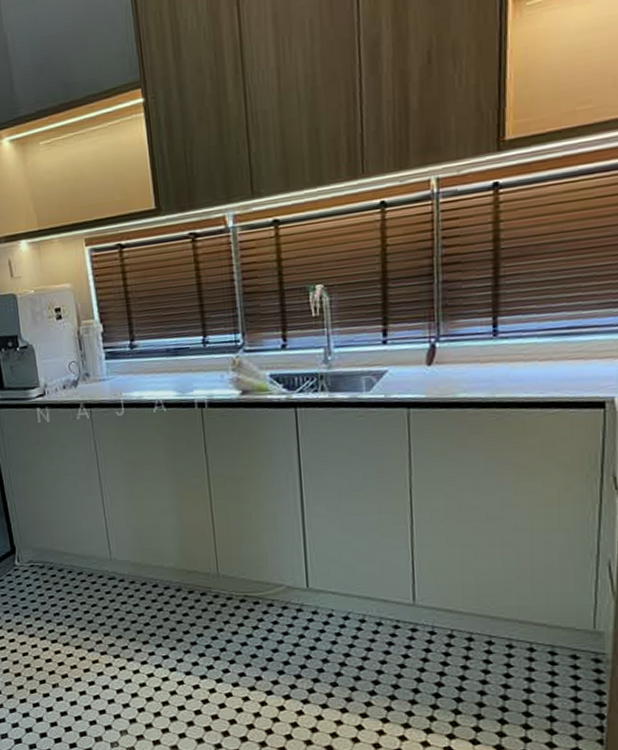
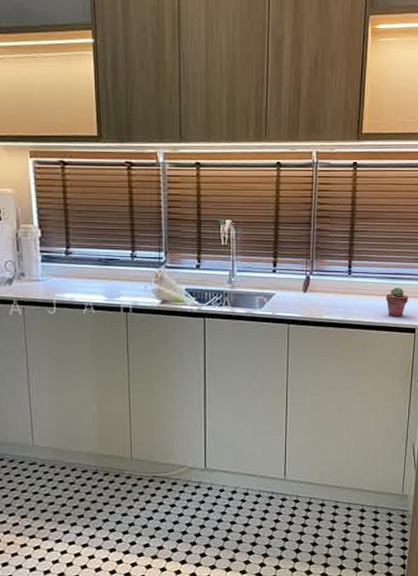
potted succulent: none [553,346,591,388] -> present [385,287,408,317]

